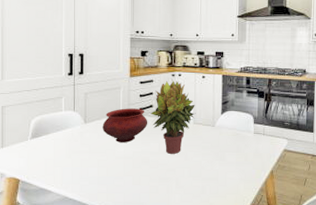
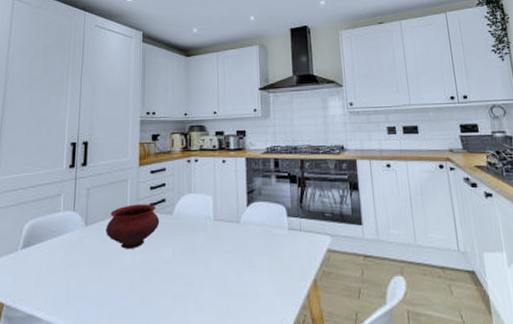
potted plant: present [150,80,196,154] -> none [163,167,217,261]

